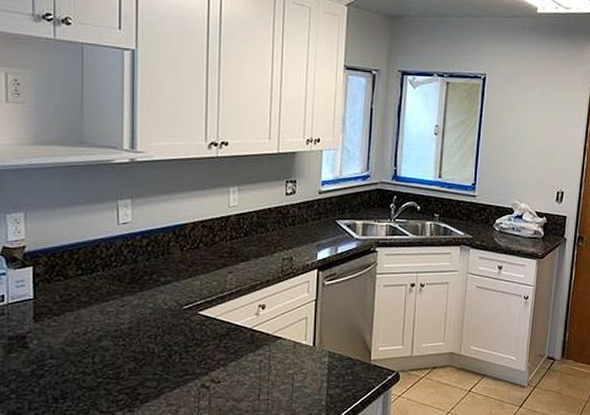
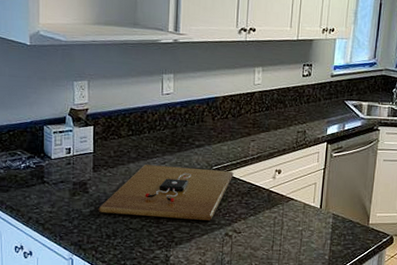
cutting board: none [41,309,209,372] -> present [98,165,234,221]

